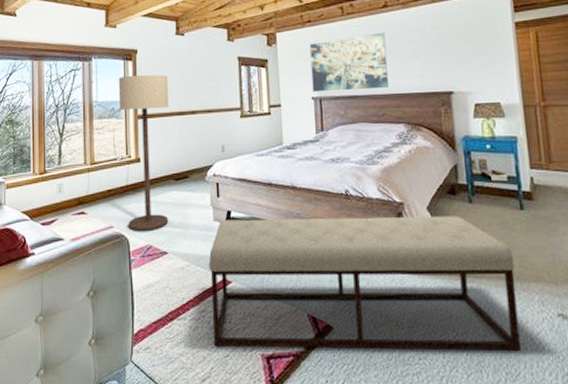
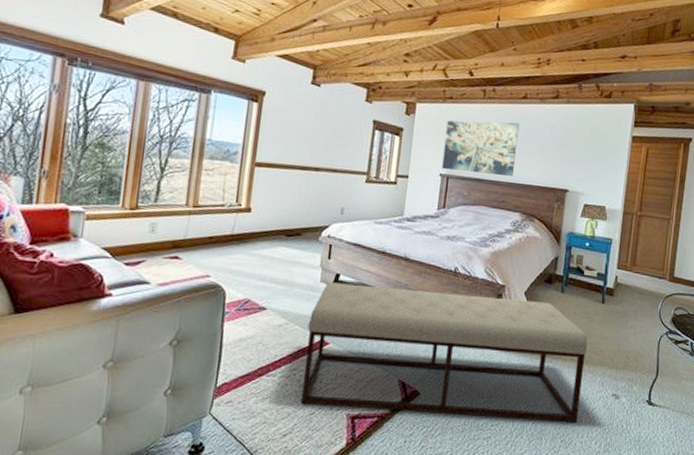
floor lamp: present [118,74,169,232] -> none [227,117,295,285]

